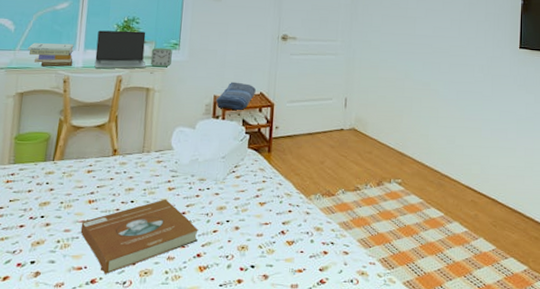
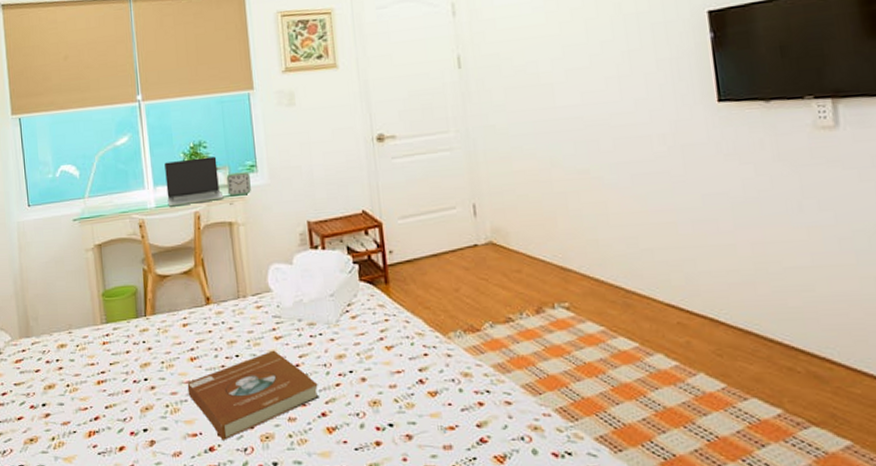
books: present [28,43,74,67] -> none [96,182,145,213]
towel: present [215,81,256,110] -> none [310,201,357,237]

